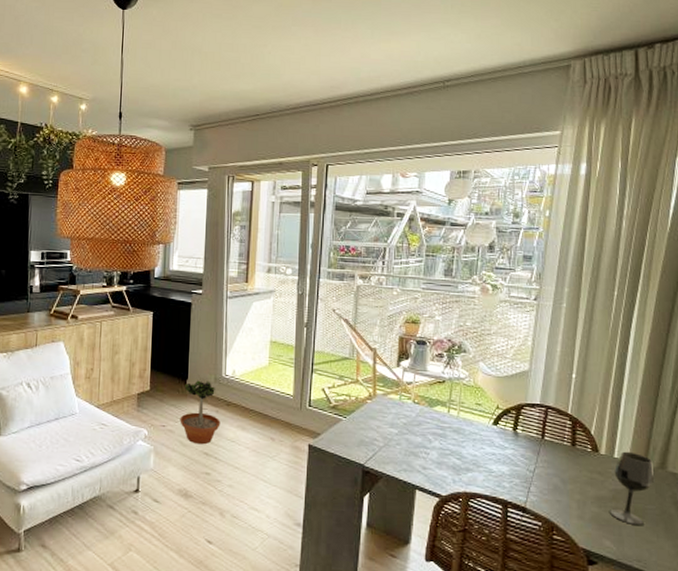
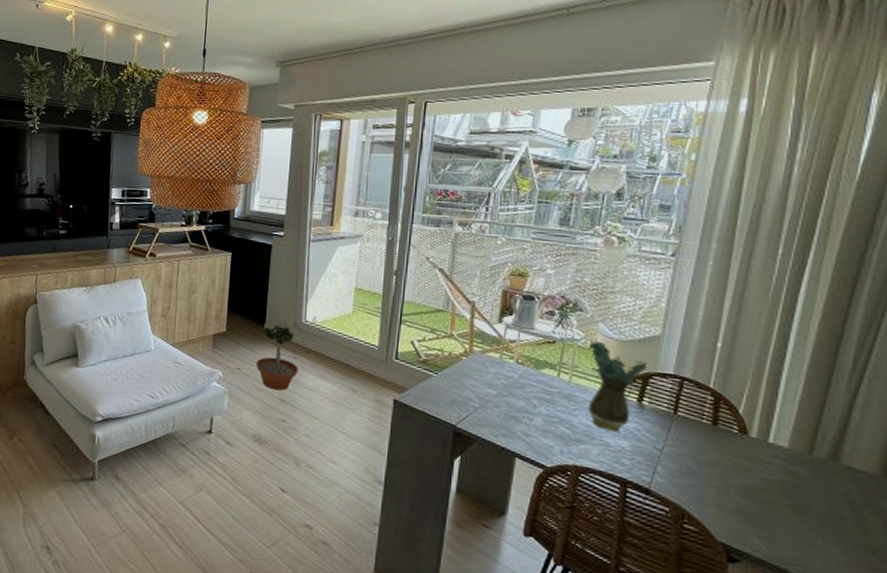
vase: none [472,376,520,458] -> present [588,338,648,432]
wine glass: present [609,451,654,526] -> none [758,436,821,525]

